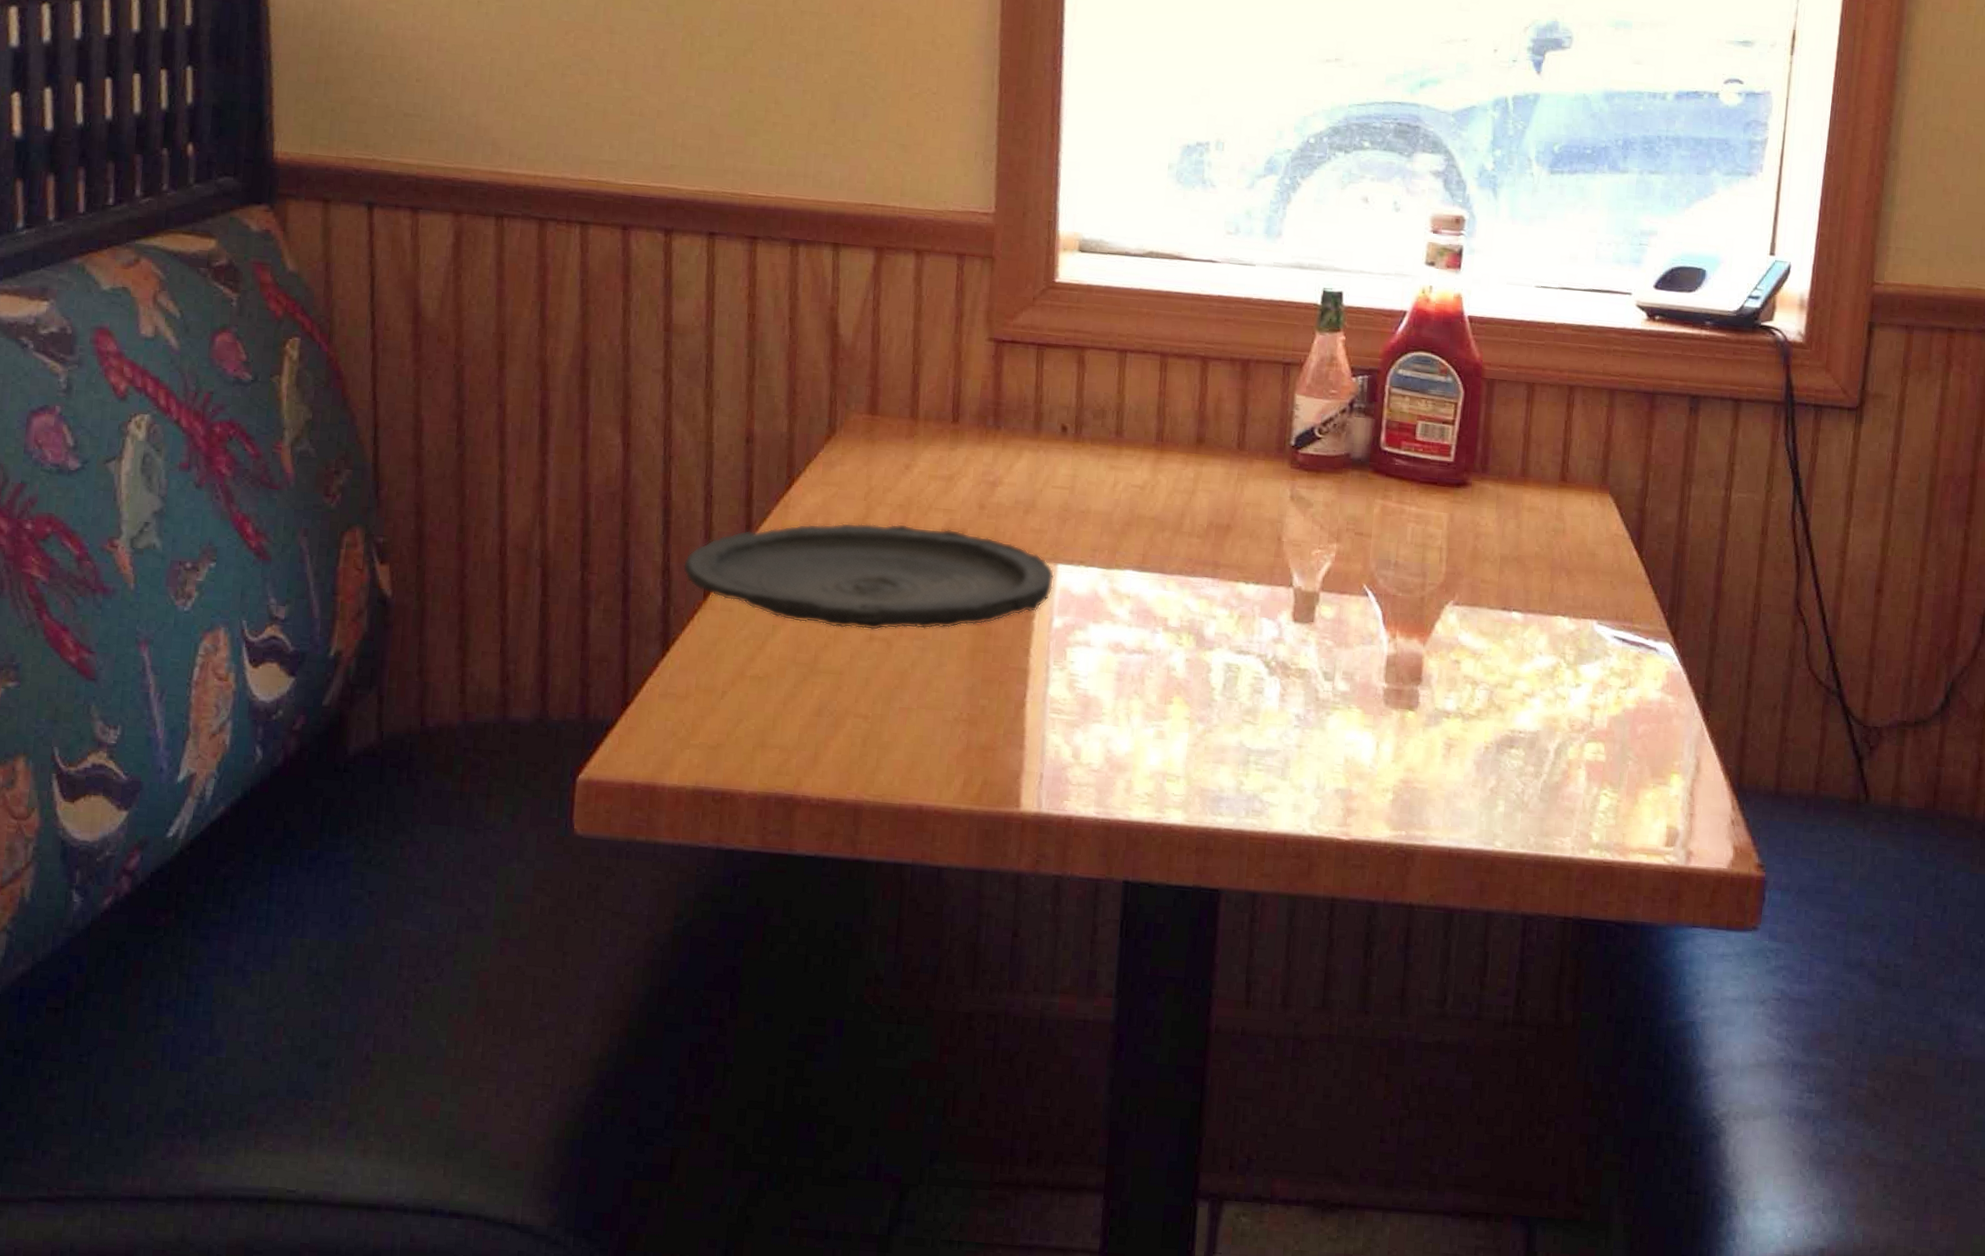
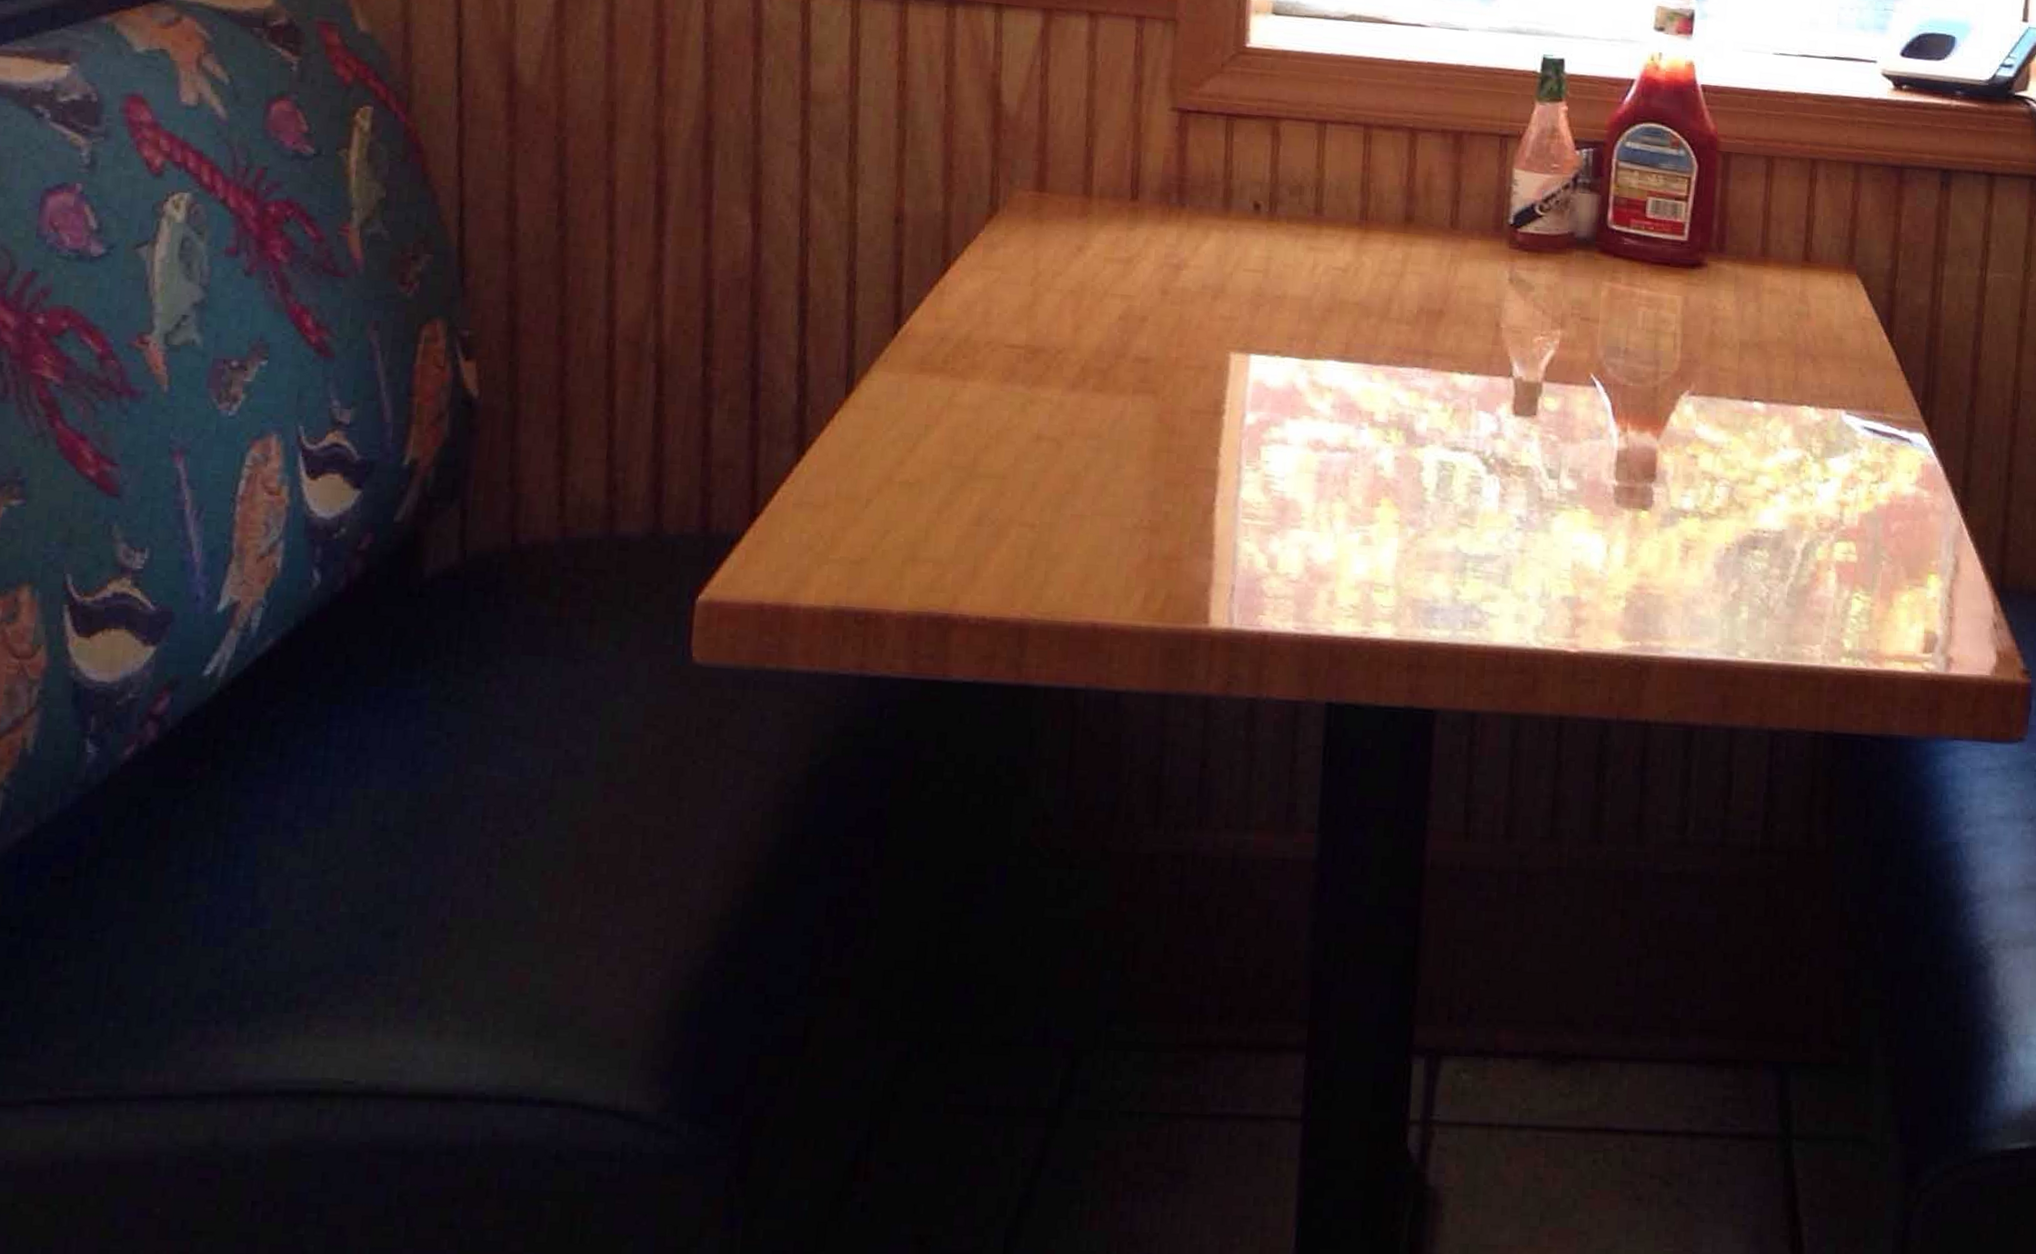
plate: present [682,522,1055,631] -> none [821,310,1247,430]

